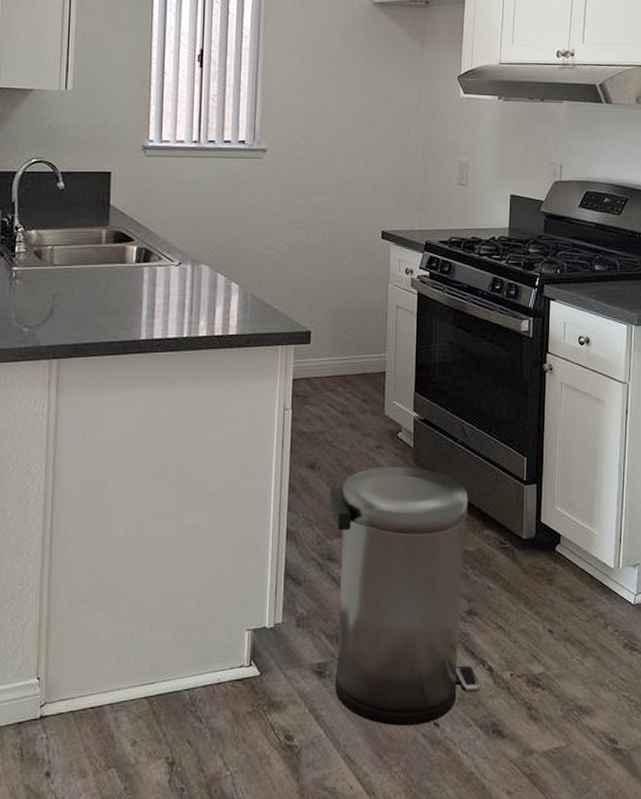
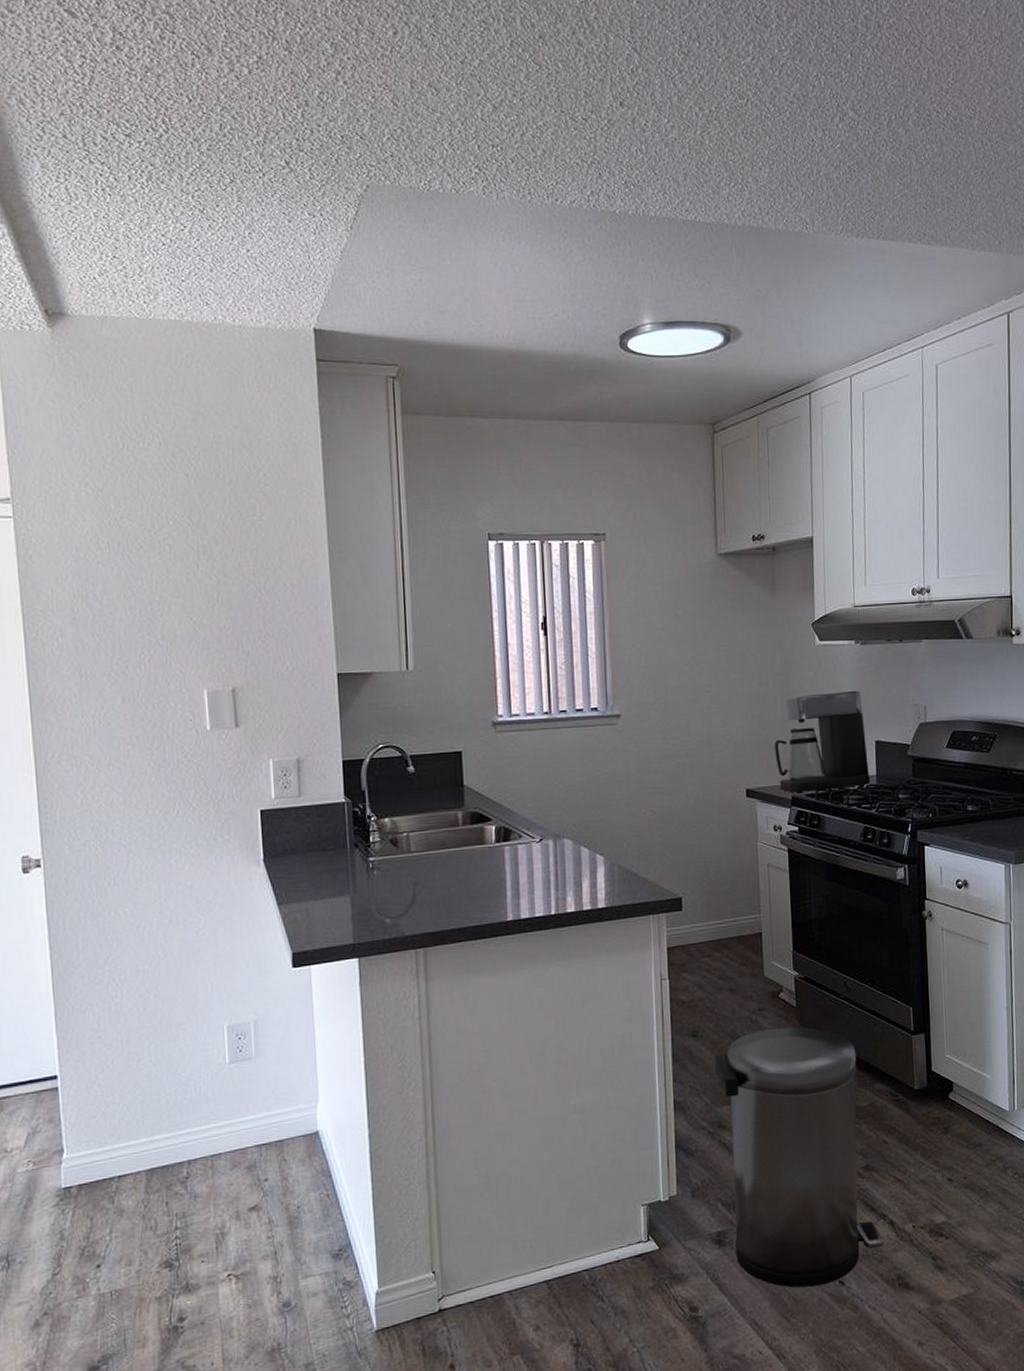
coffee maker: none [412,144,503,240] -> present [775,690,871,794]

